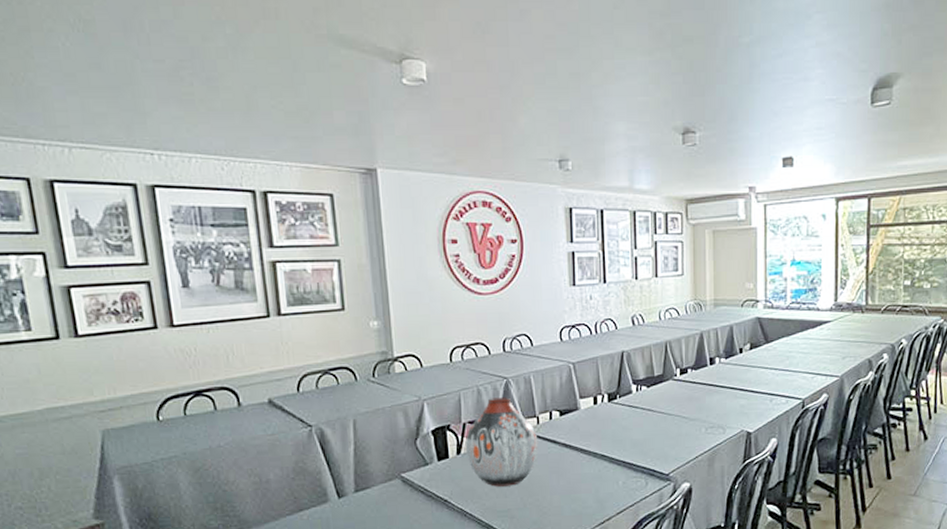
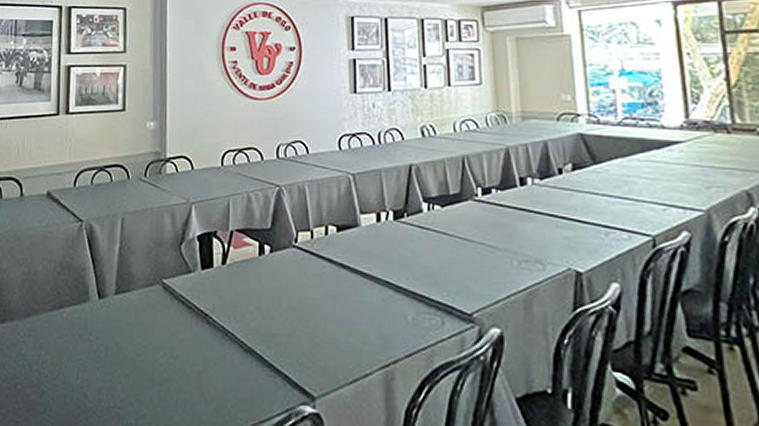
vase: present [466,397,539,487] -> none [232,206,312,307]

